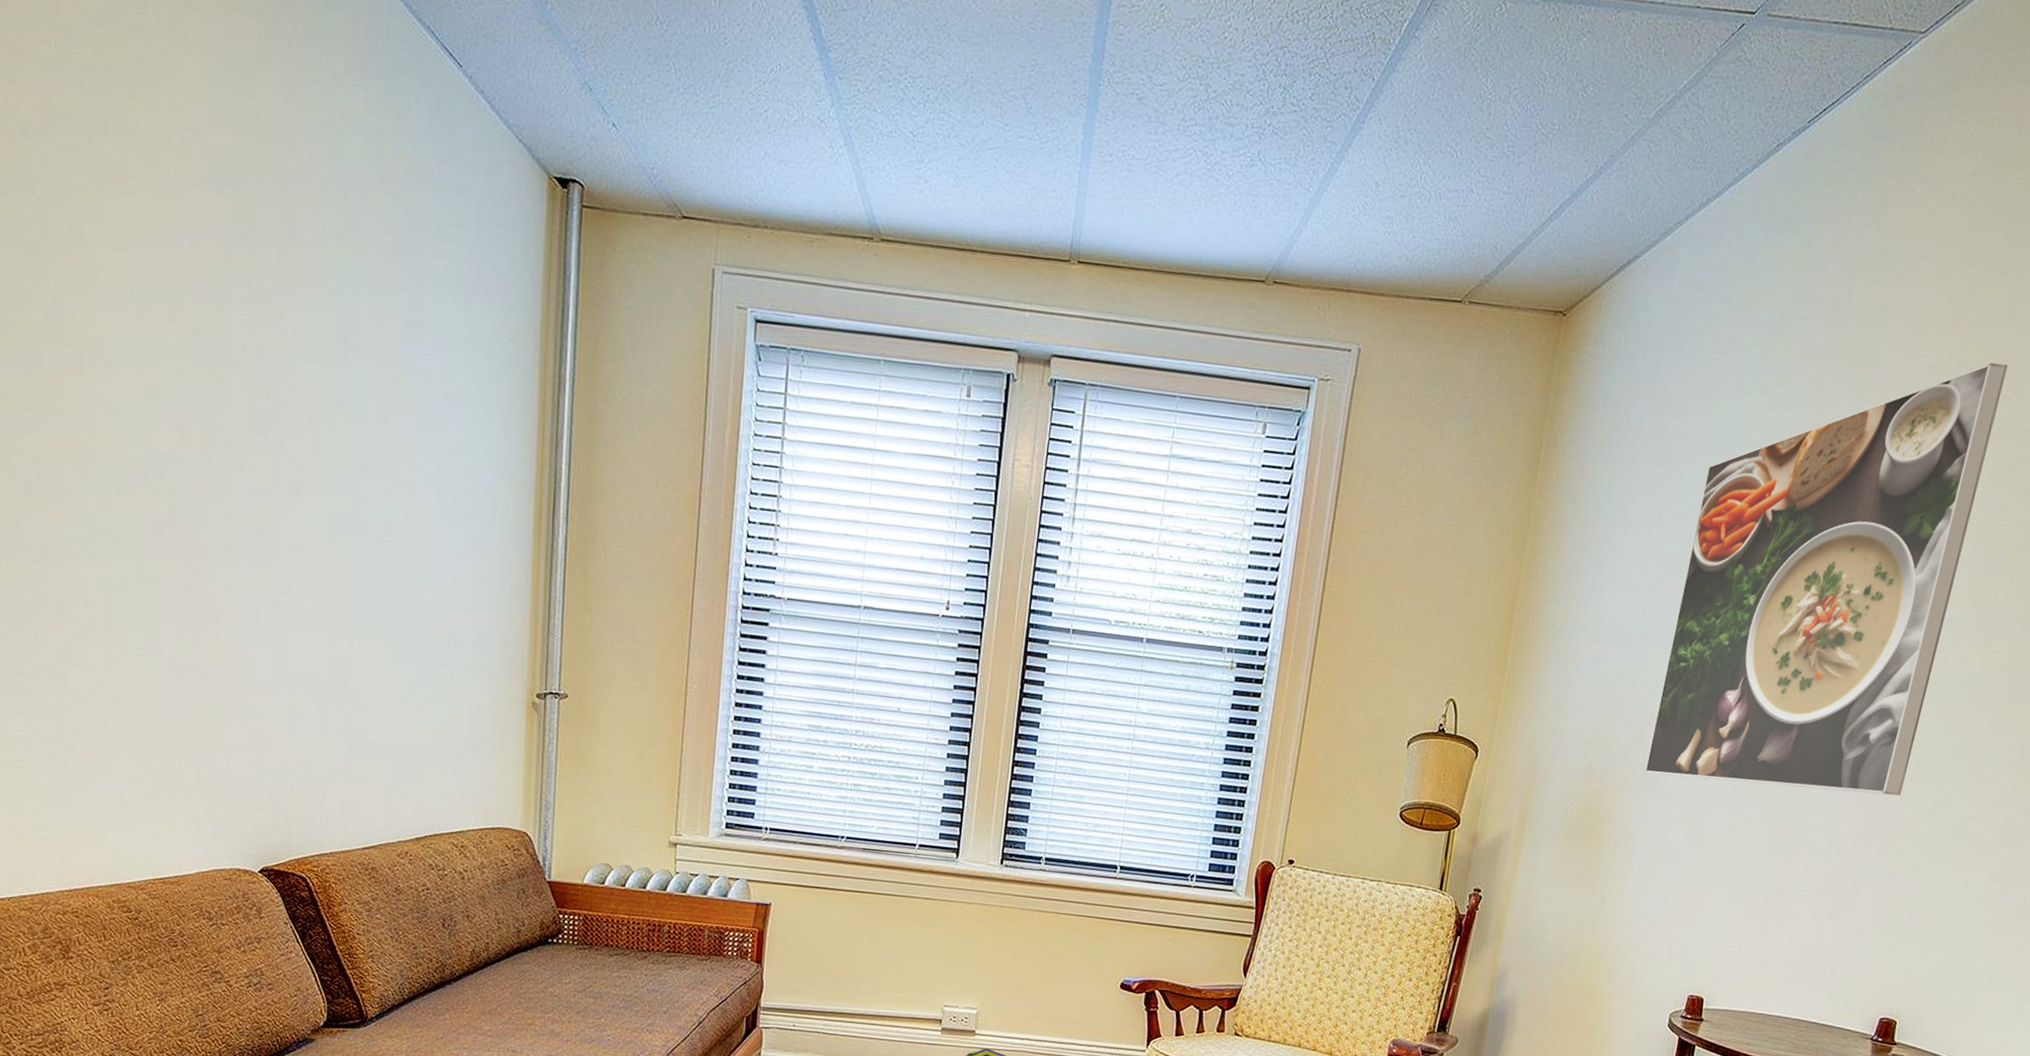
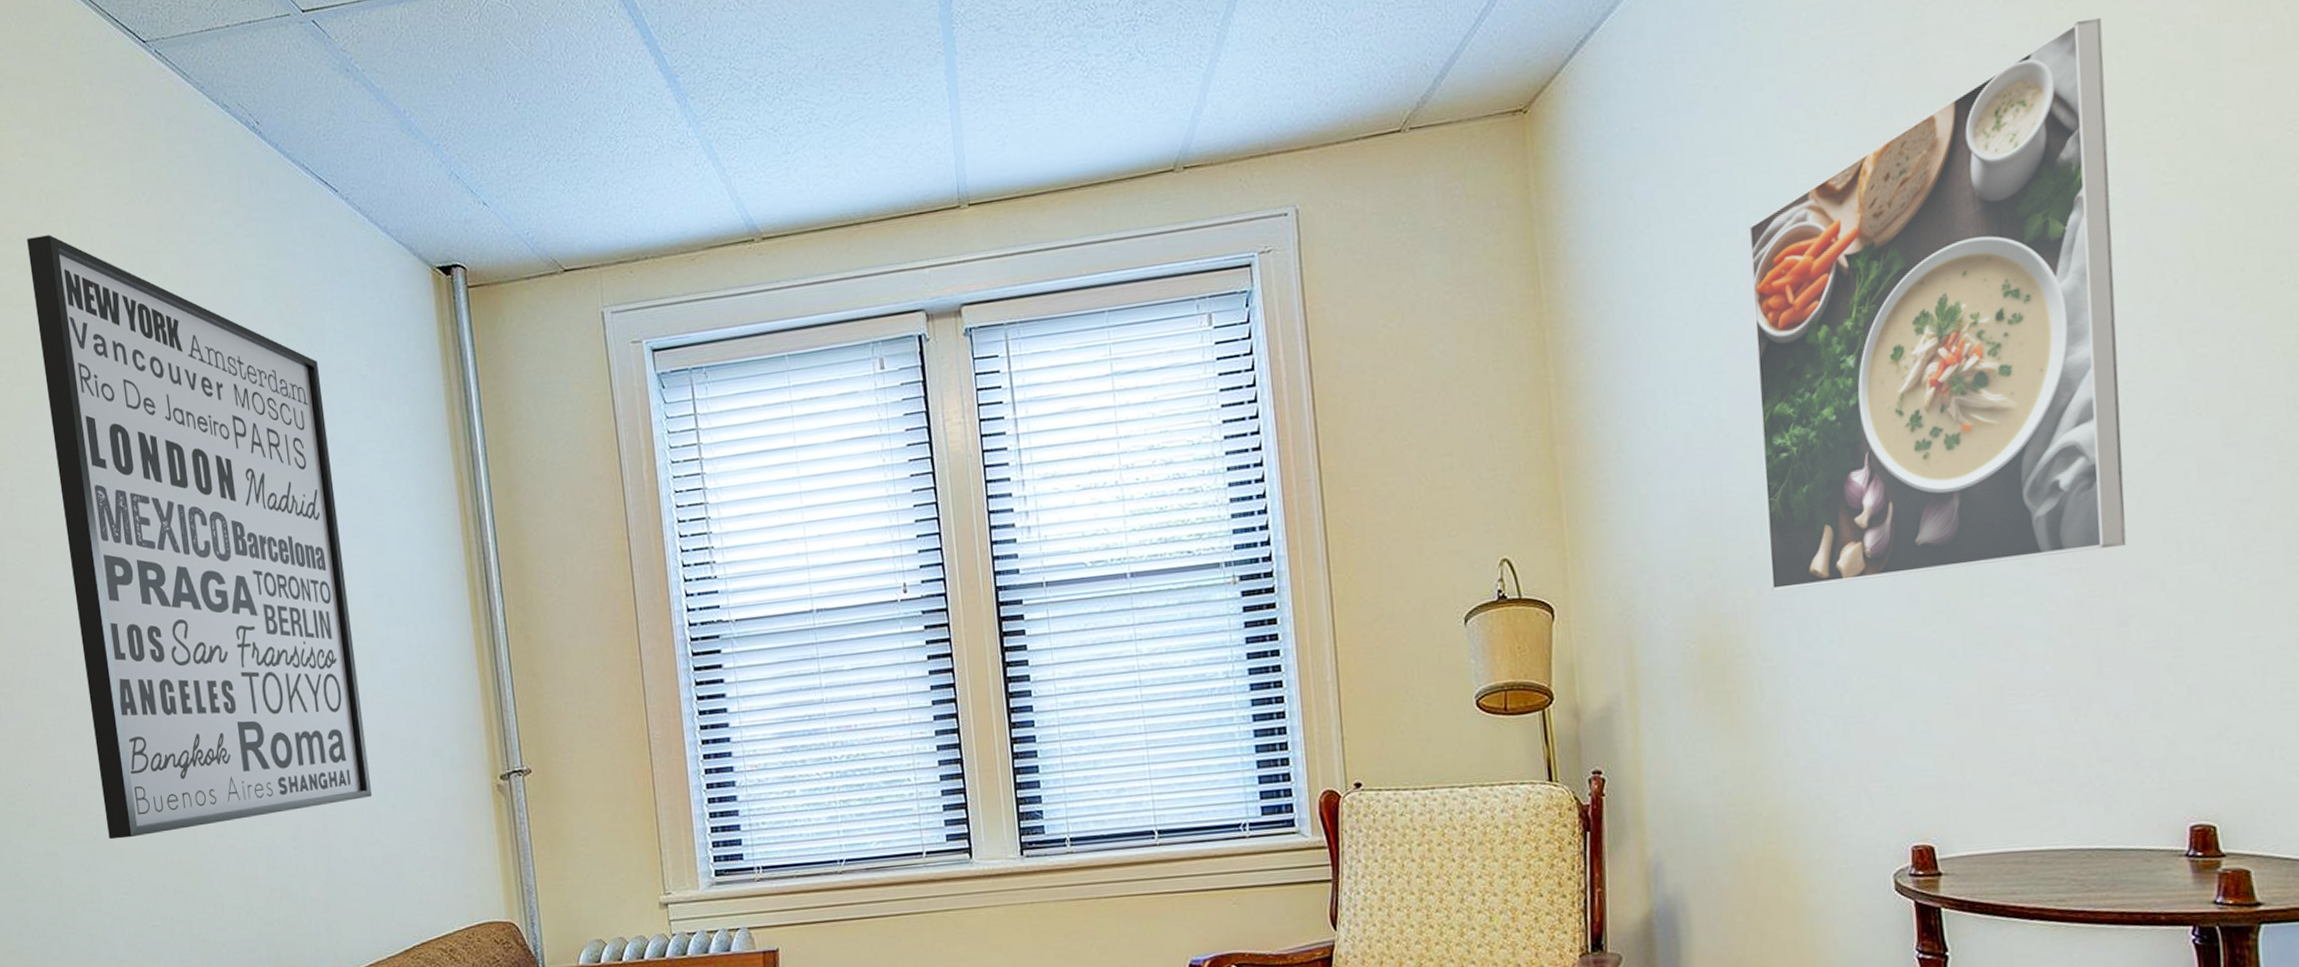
wall art: none [107,17,414,687] -> present [27,234,372,840]

